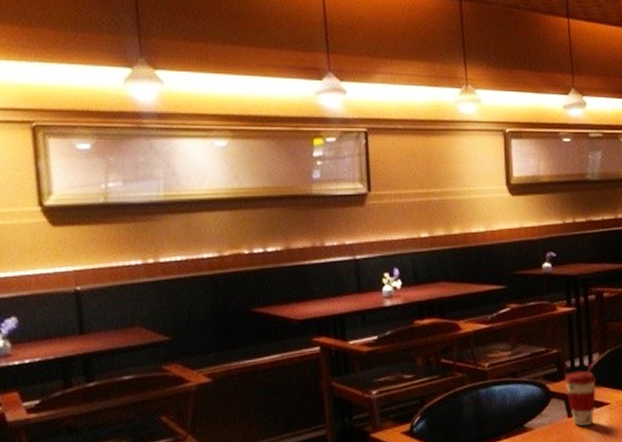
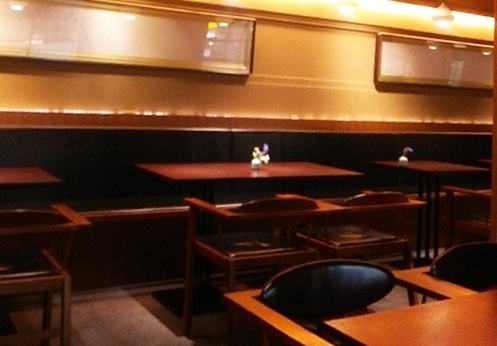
coffee cup: present [564,371,597,426] -> none [409,262,440,317]

